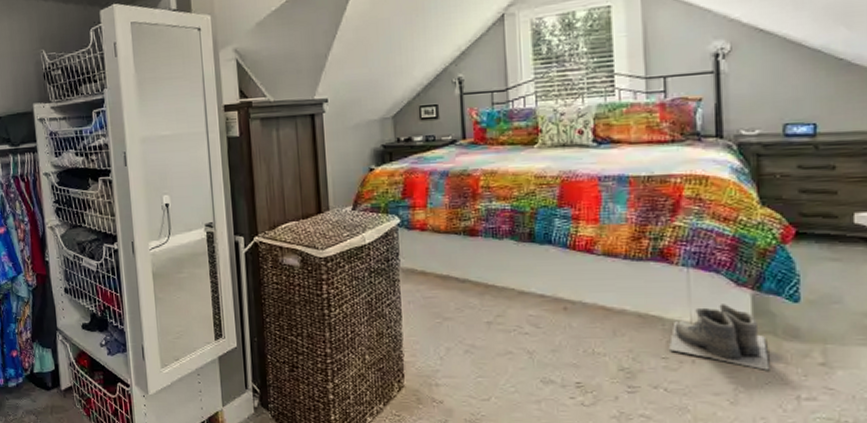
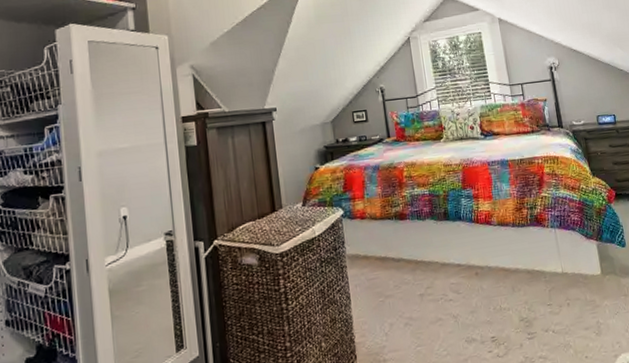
boots: present [668,304,770,370] -> none [550,254,616,304]

